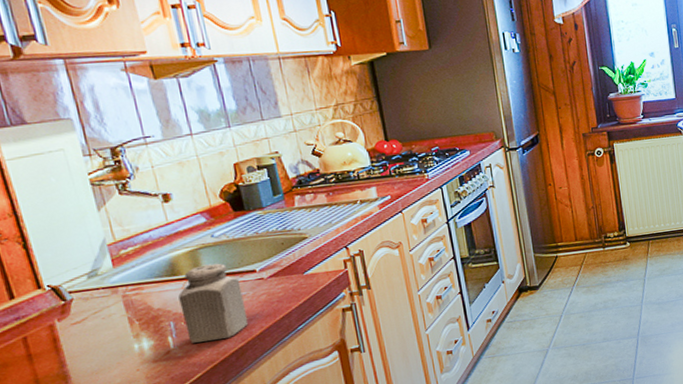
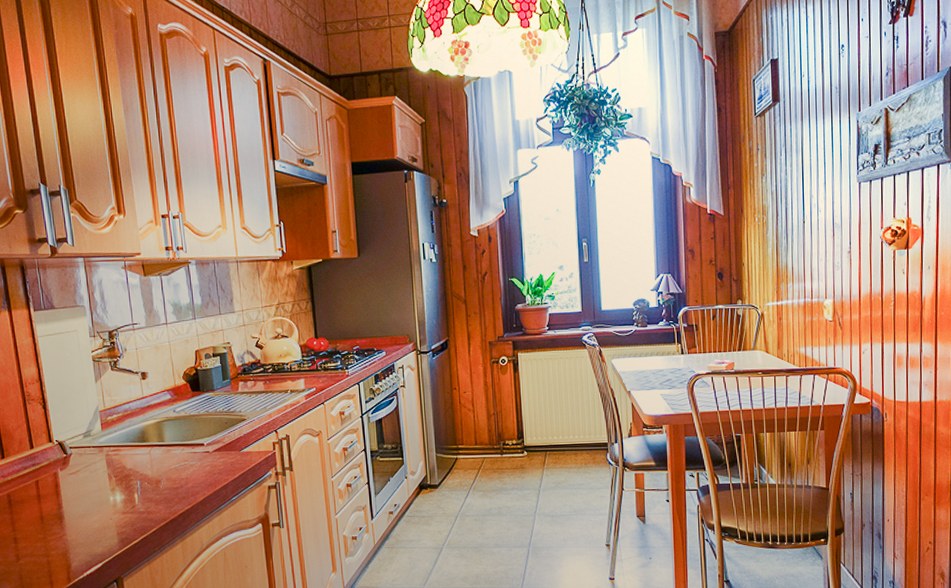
salt shaker: present [178,263,249,343] -> none [145,435,195,501]

